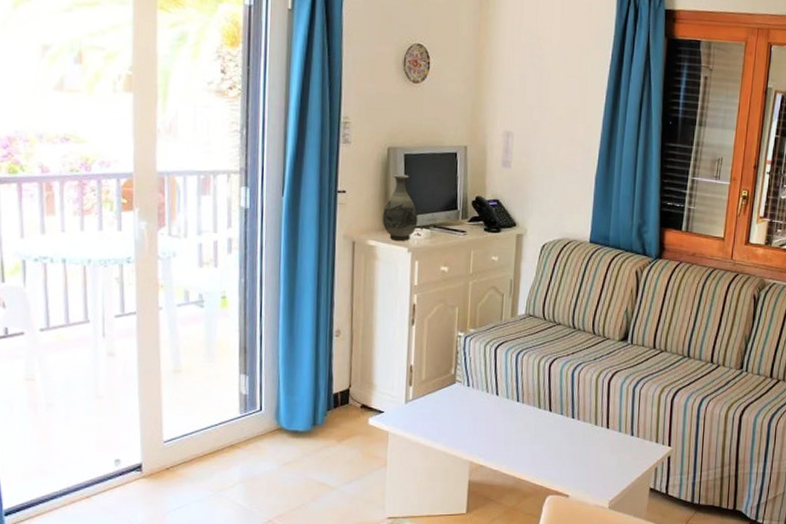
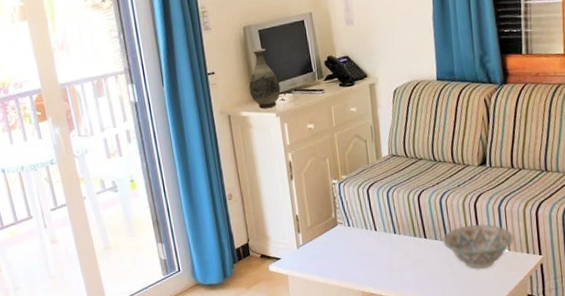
decorative bowl: none [568,403,645,453] -> present [443,223,514,269]

